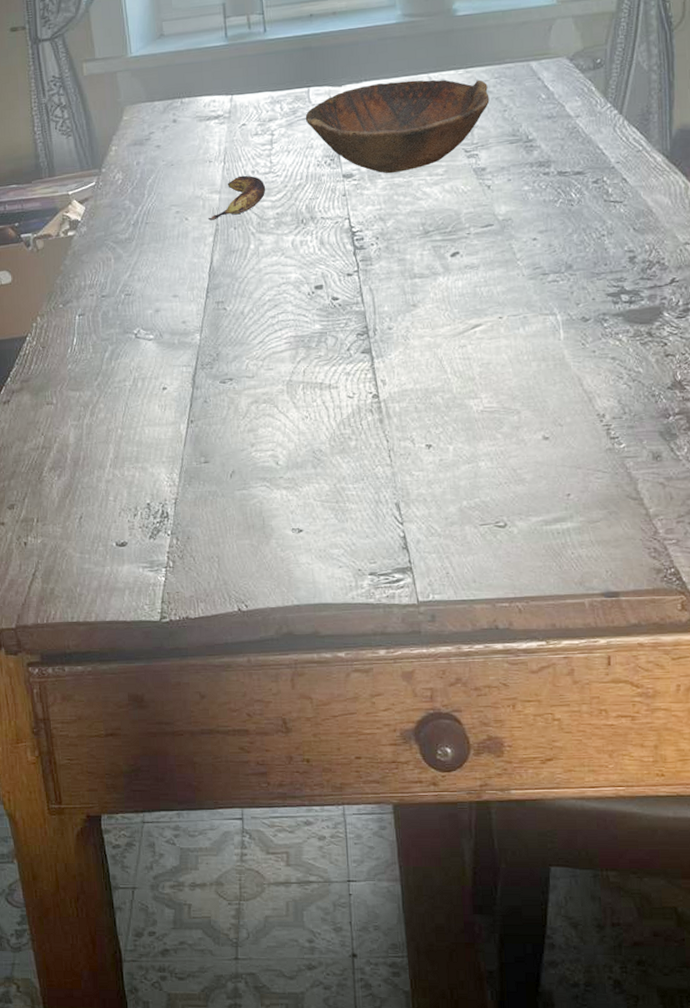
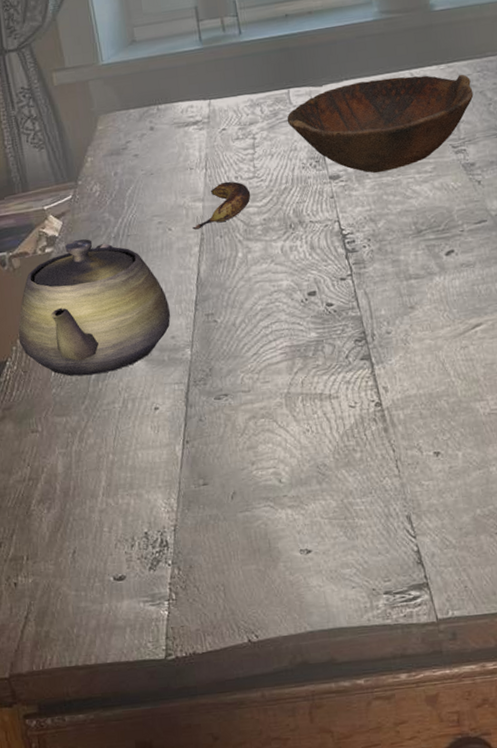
teapot: none [39,224,183,354] -> present [18,239,171,376]

